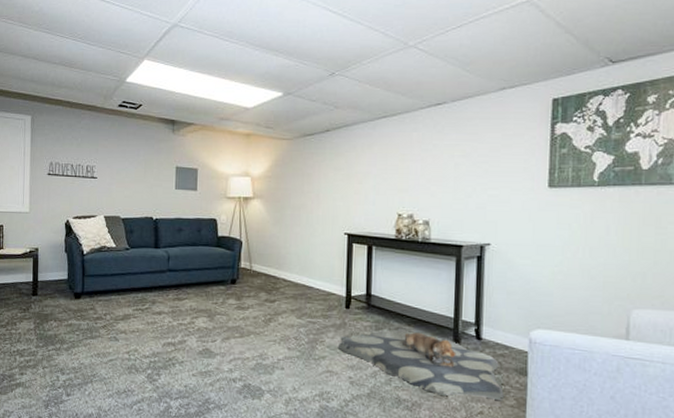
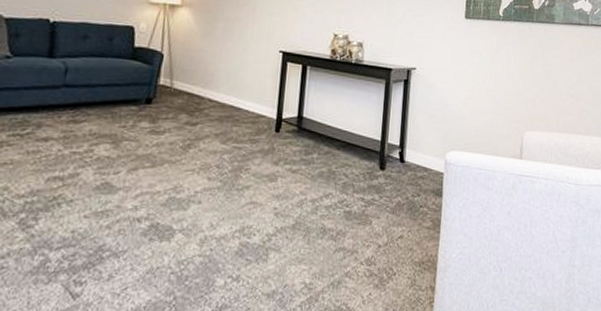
dog bed: present [339,328,504,402] -> none [265,152,422,224]

